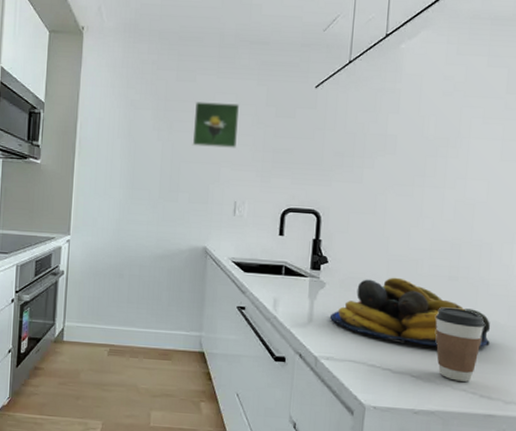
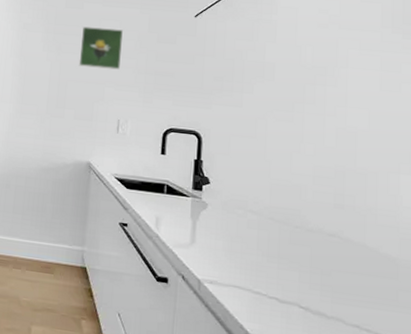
fruit bowl: present [329,277,491,348] -> none [212,201,382,281]
coffee cup: present [435,307,485,382] -> none [323,235,375,318]

